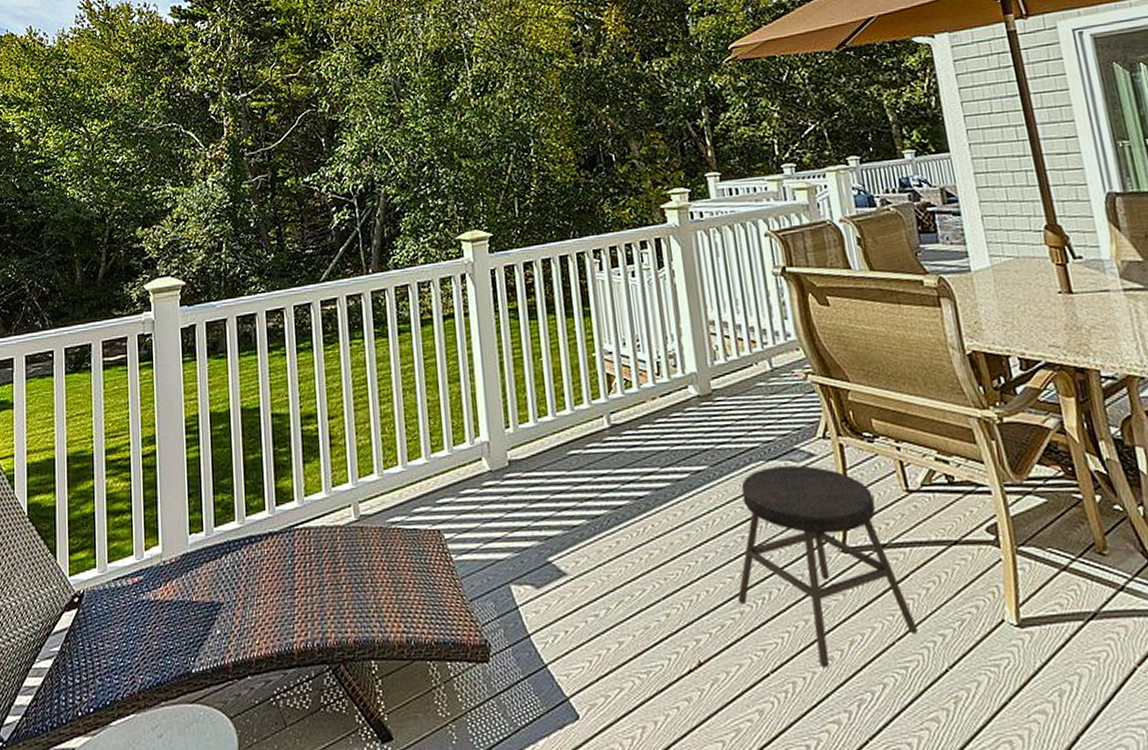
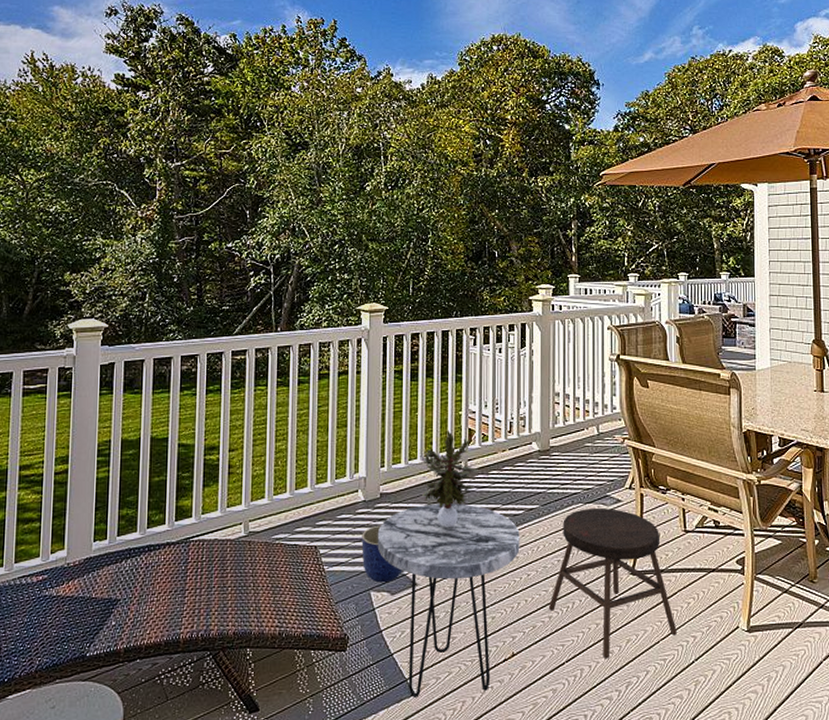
planter: none [492,500,546,574] -> present [361,525,402,583]
side table: none [510,468,691,722] -> present [377,503,520,698]
potted plant: none [554,377,626,501] -> present [422,430,479,528]

